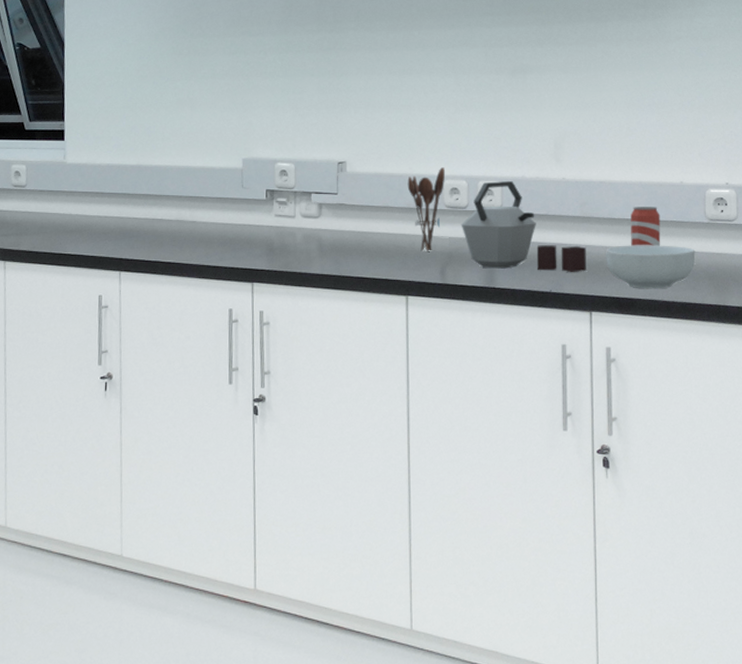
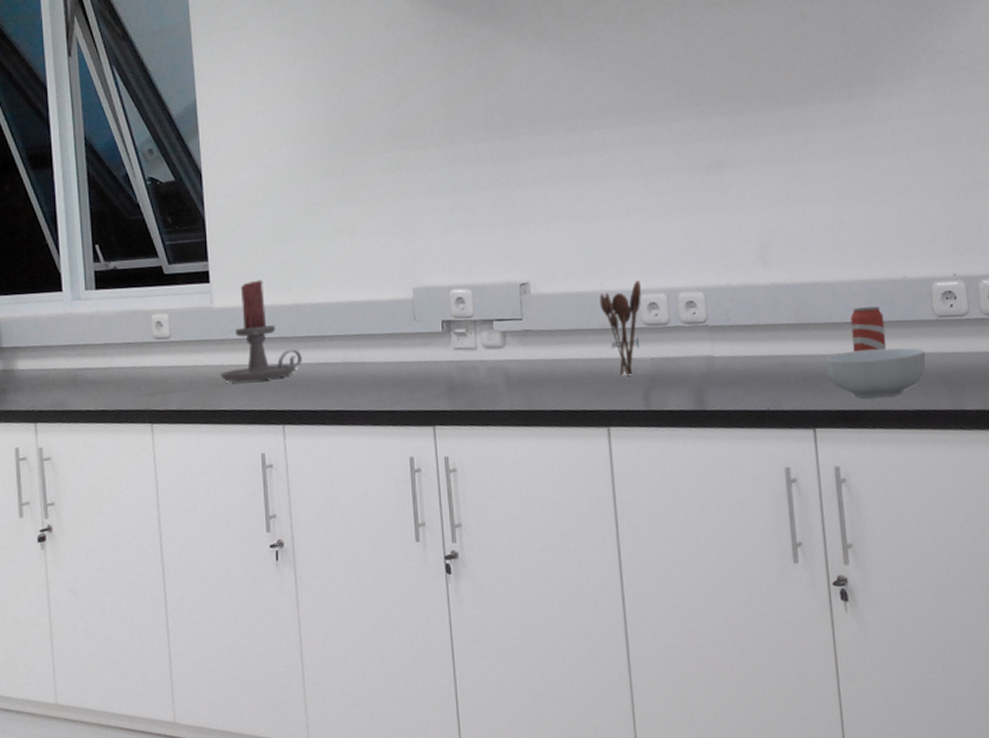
candle holder: none [67,141,141,231] -> present [220,280,302,383]
kettle: present [461,181,586,273] -> none [662,290,806,390]

